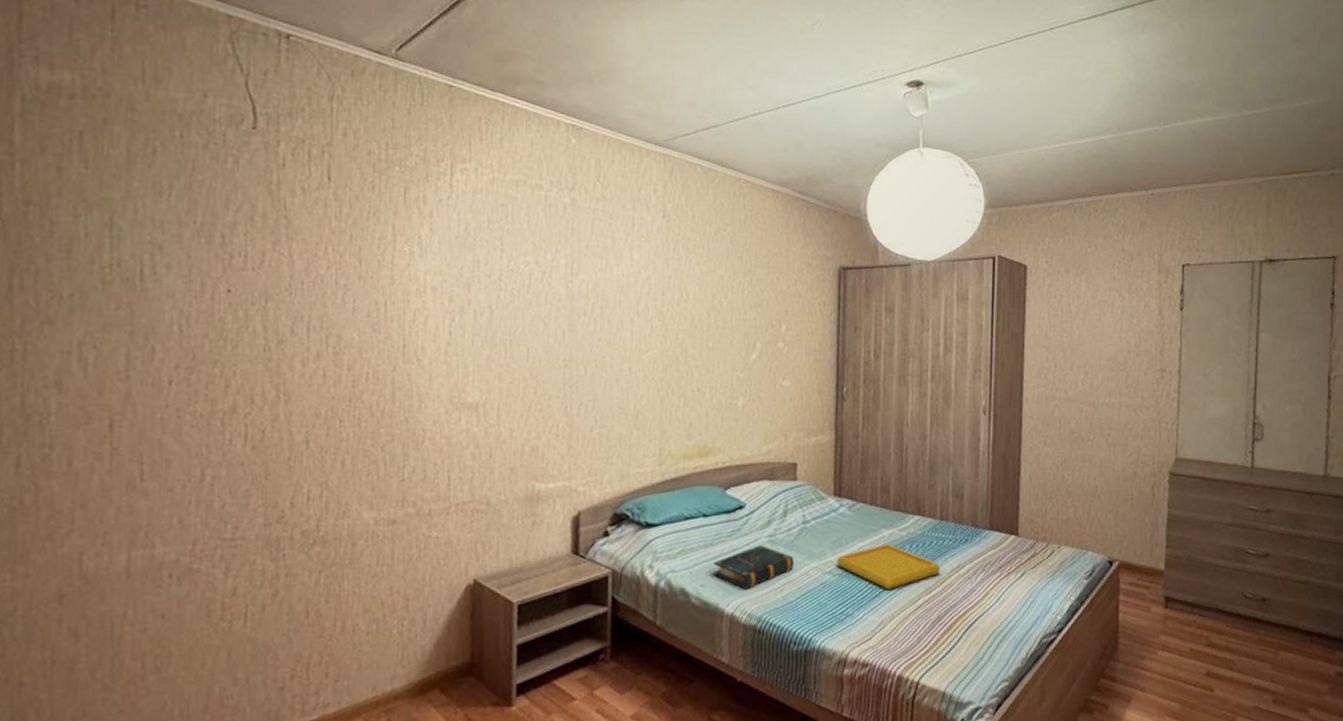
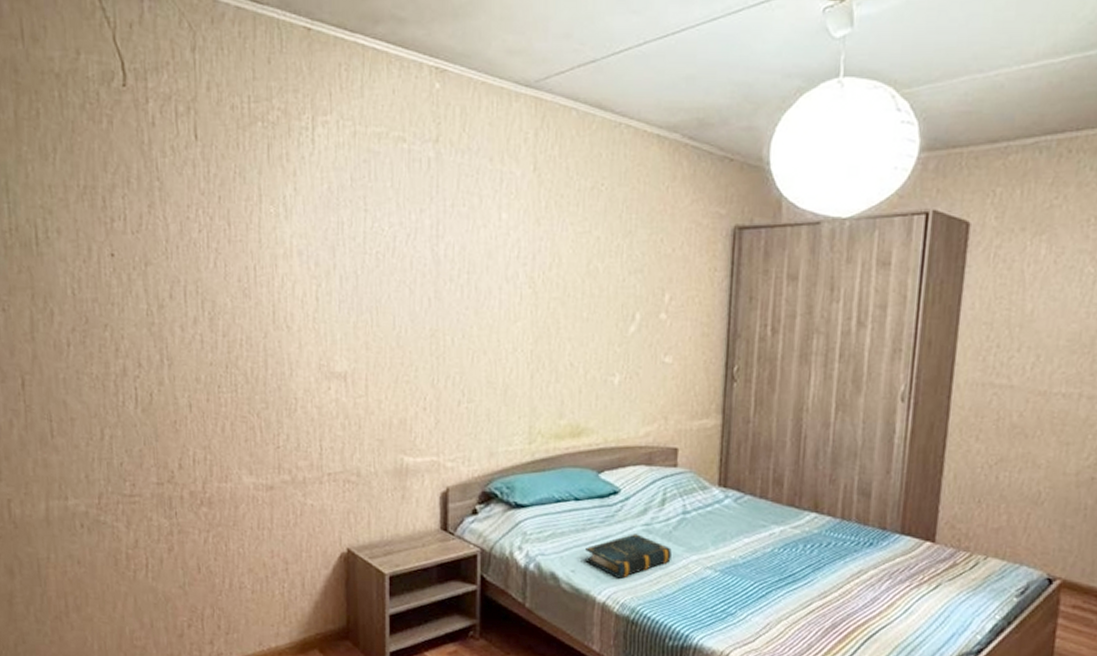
serving tray: present [837,544,941,589] -> none [719,541,839,591]

